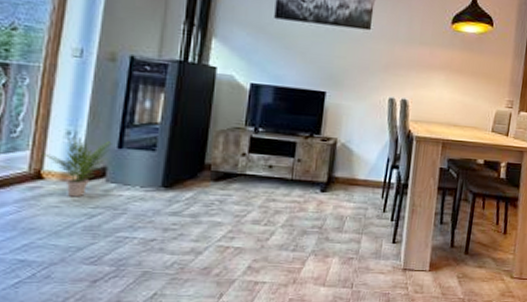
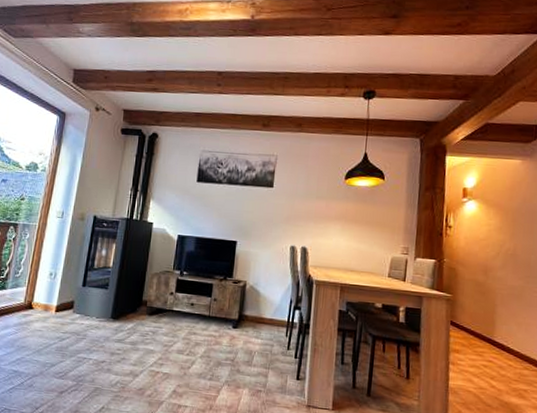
potted plant: present [41,136,112,197] -> none [33,276,79,324]

